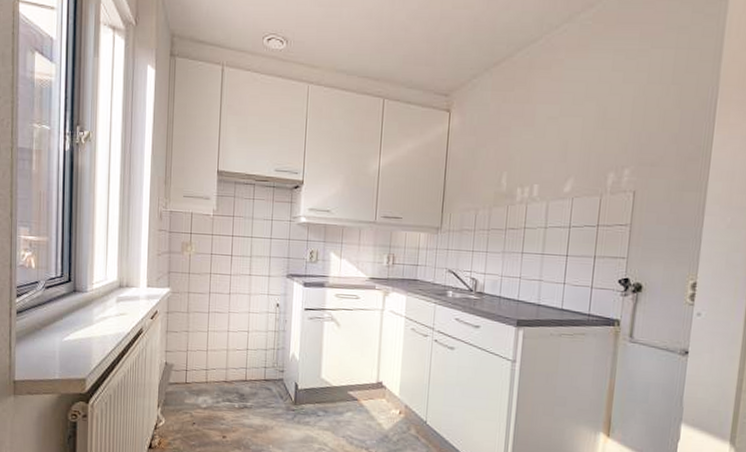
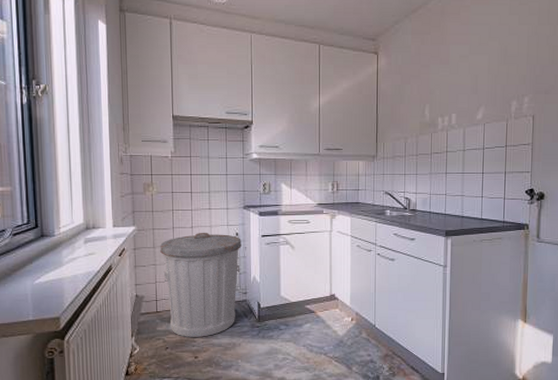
trash can: none [194,300,282,416] -> present [160,232,241,337]

